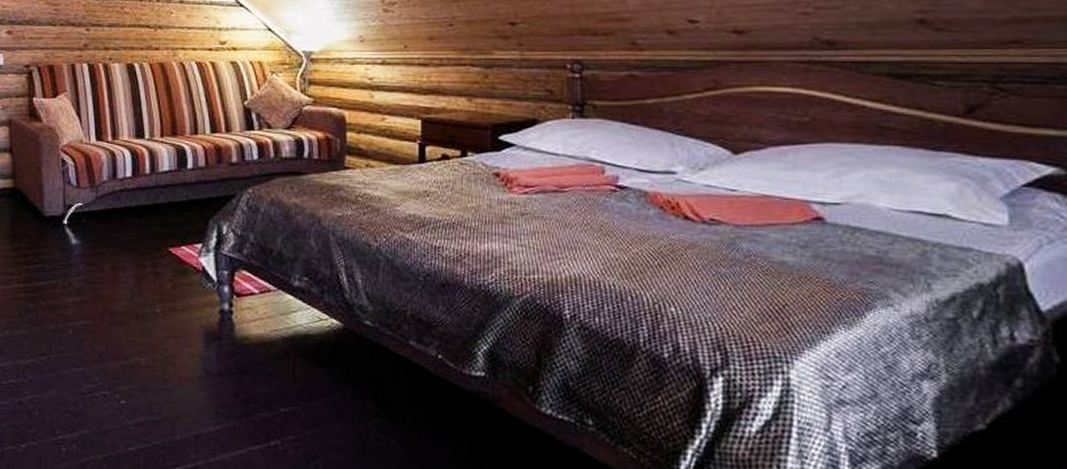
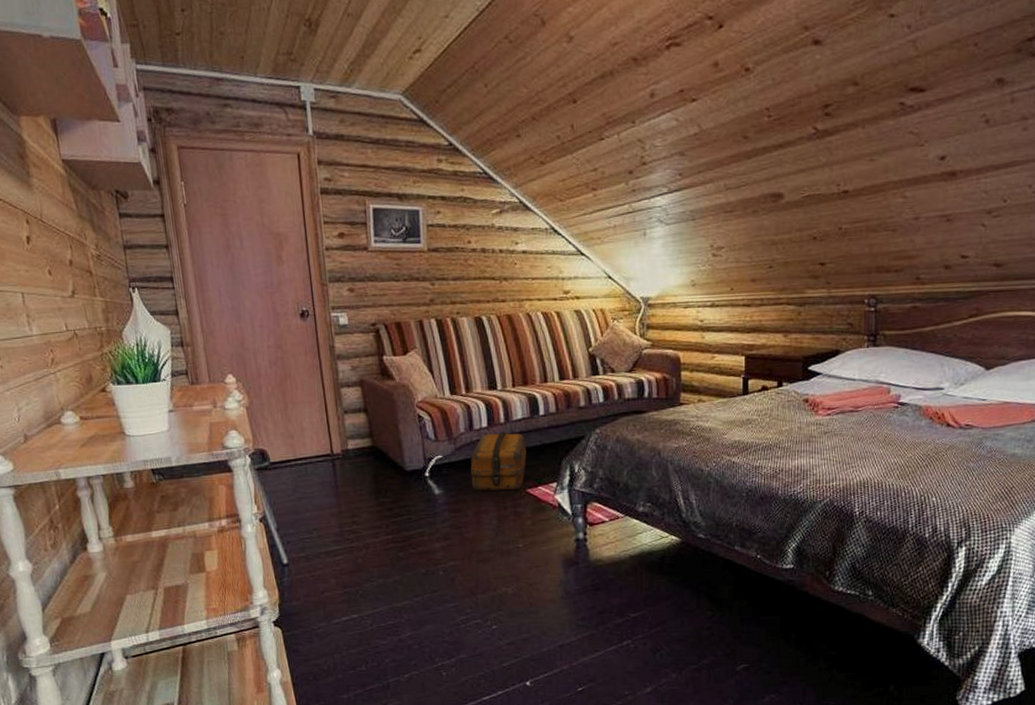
suitcase: none [110,182,171,249] -> present [470,431,527,492]

